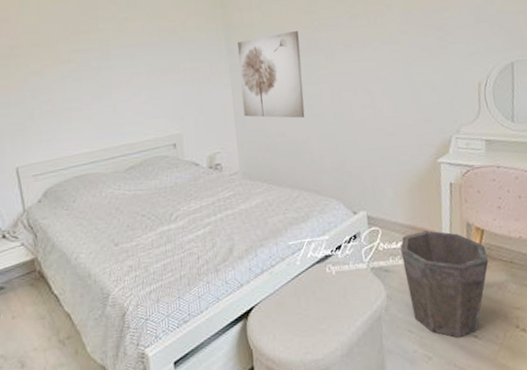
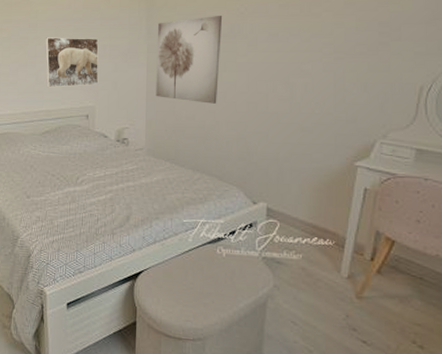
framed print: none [120,61,183,119] -> present [45,37,99,88]
waste bin: present [400,230,489,338] -> none [297,231,394,339]

